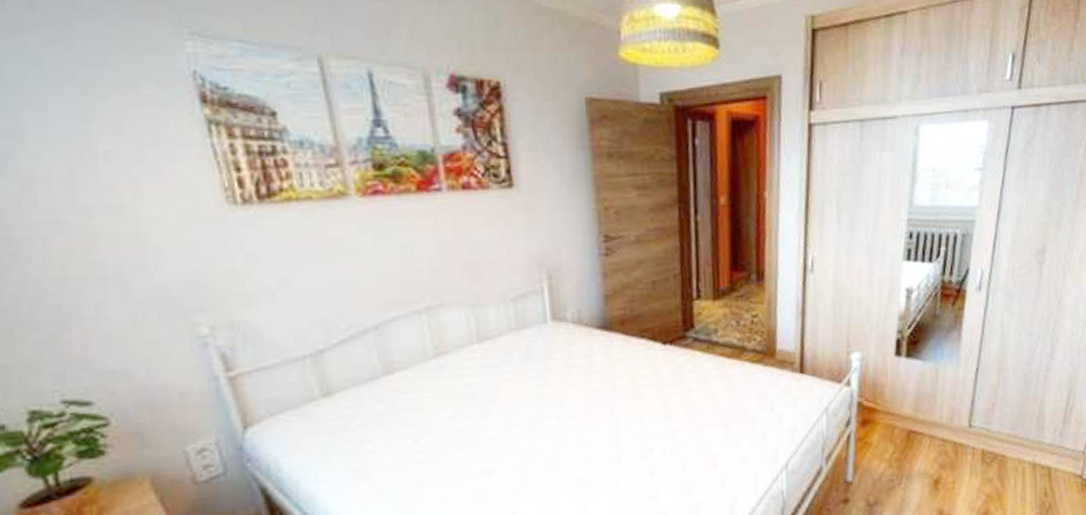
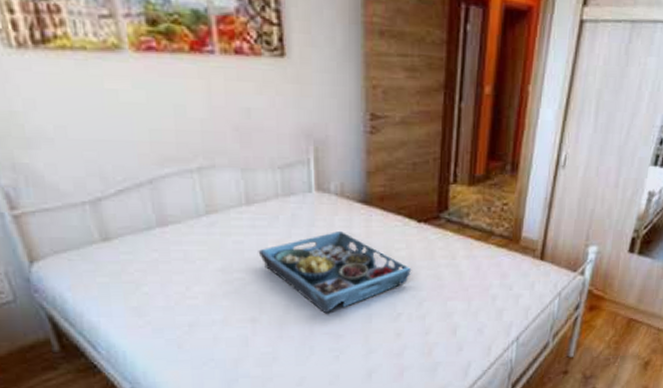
serving tray: none [492,361,661,457] -> present [258,230,412,314]

